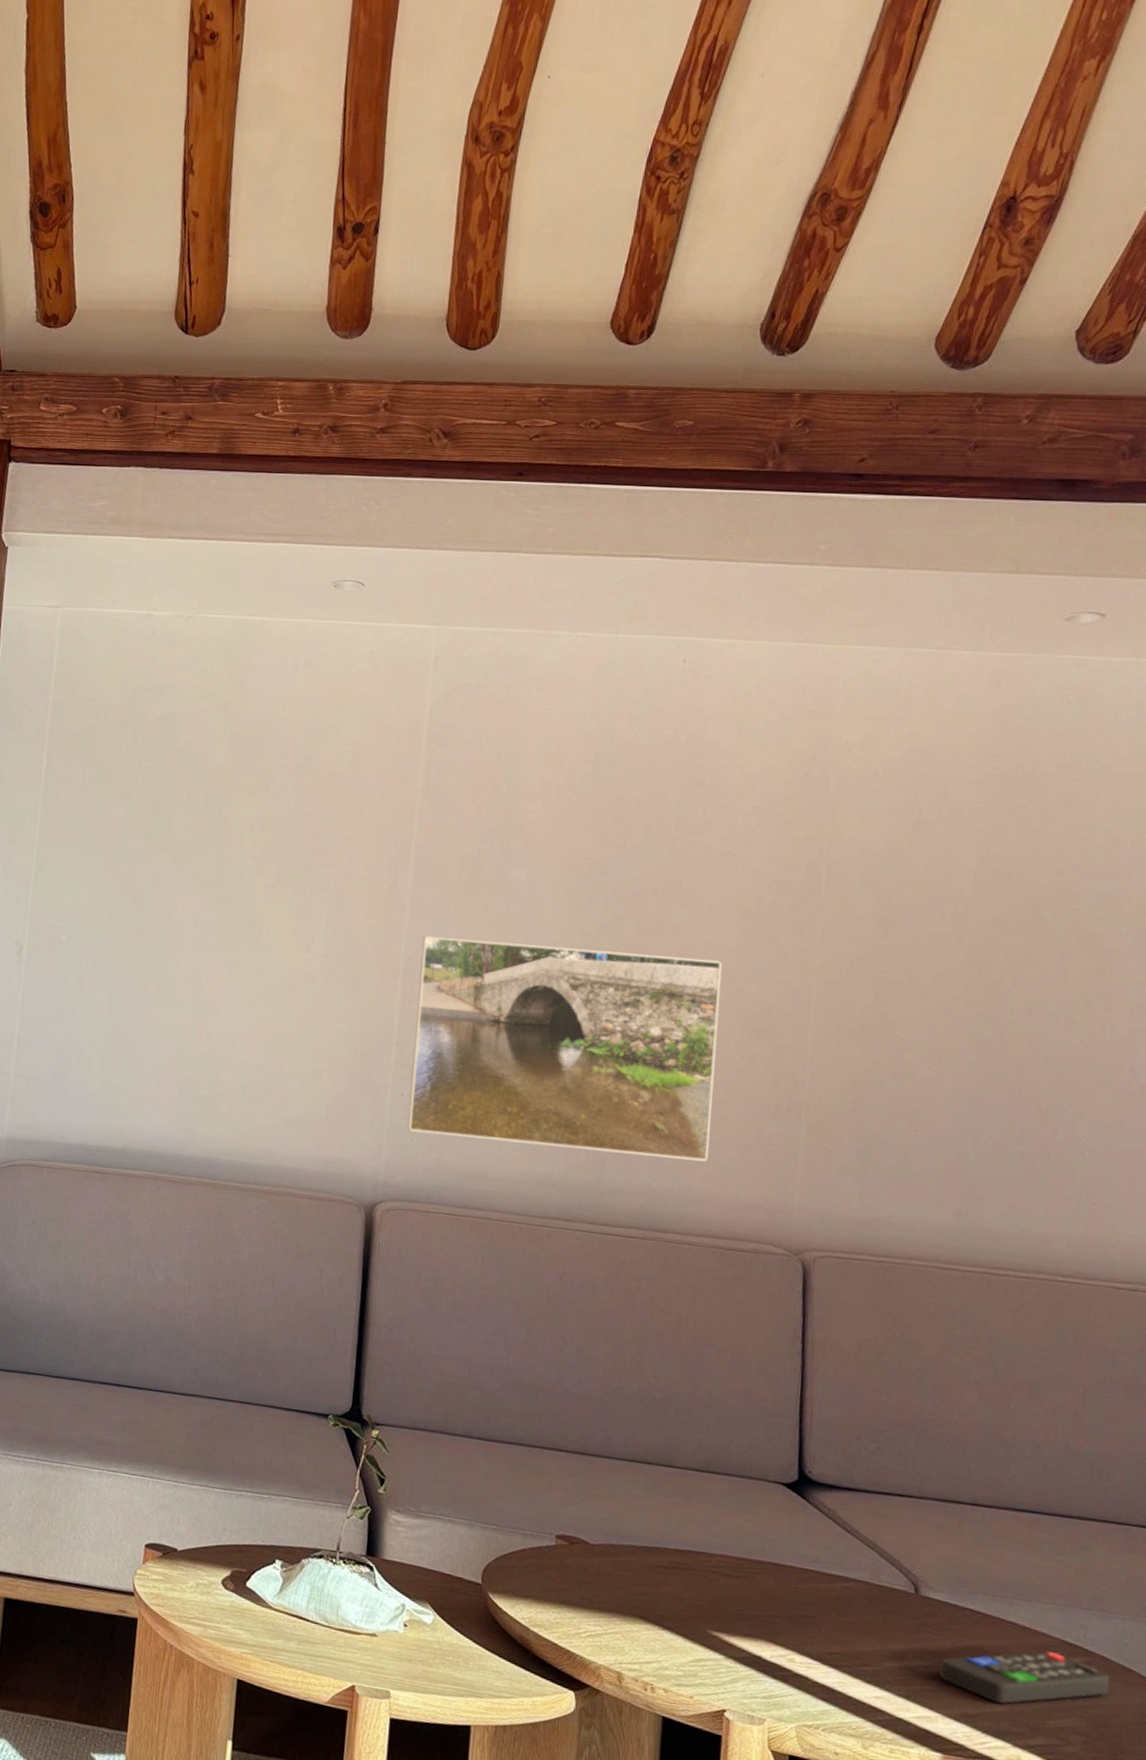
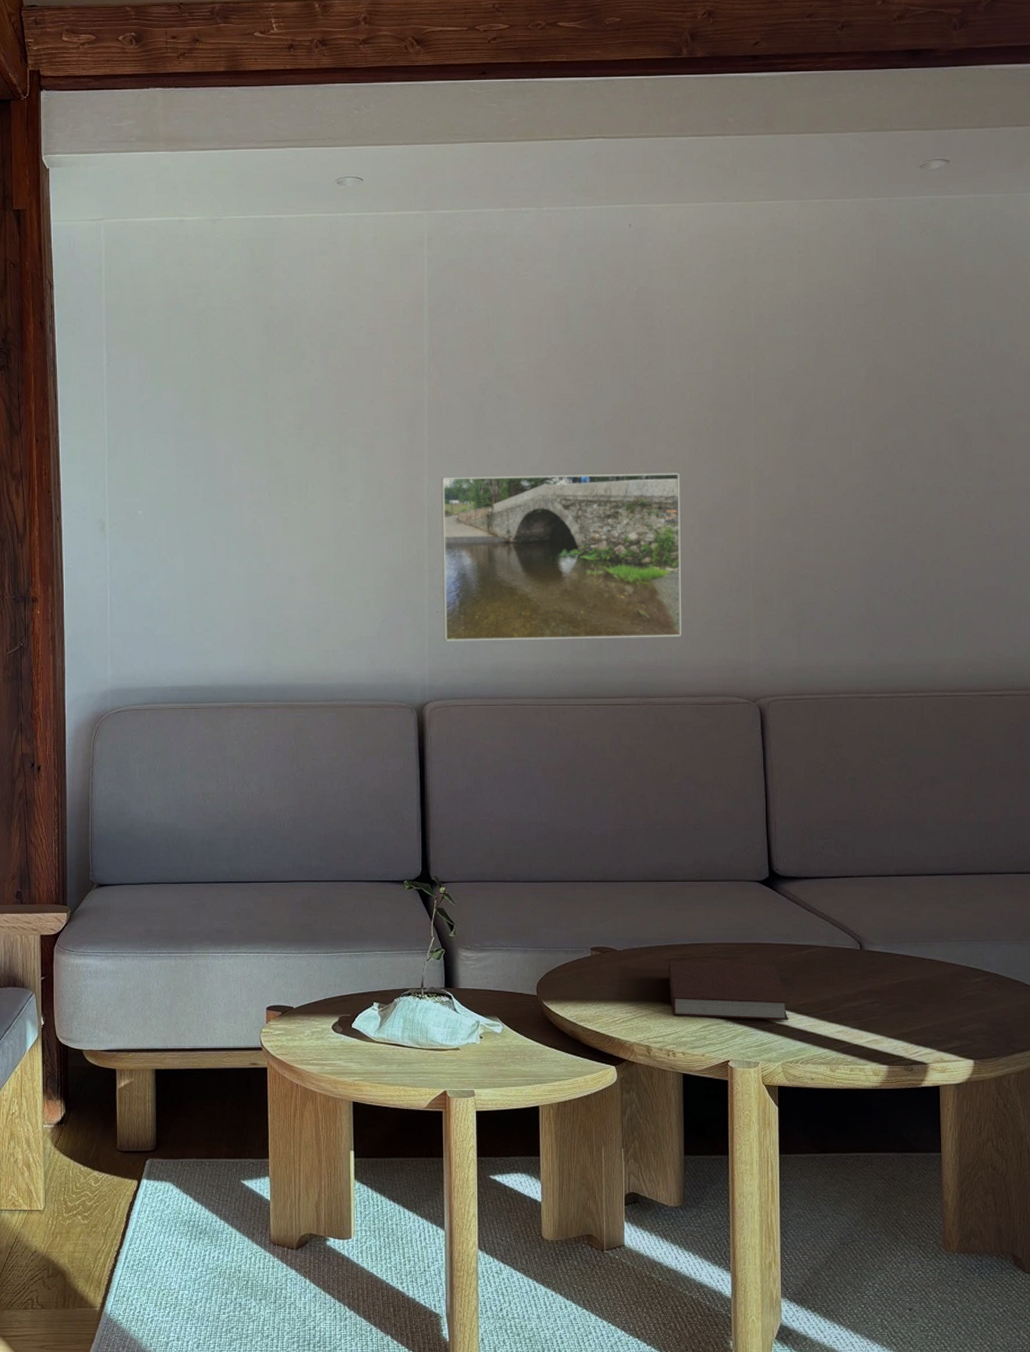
notebook: none [654,1567,811,1672] -> present [668,960,789,1021]
remote control: present [939,1651,1110,1704] -> none [882,976,1002,1022]

